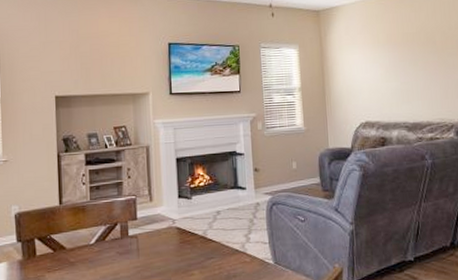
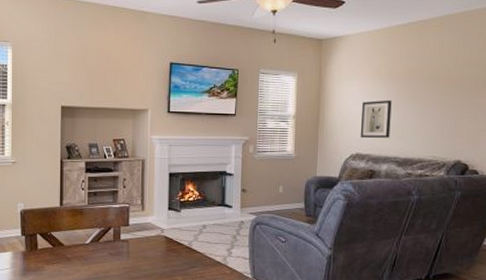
wall art: none [366,65,397,106] -> present [360,100,392,139]

